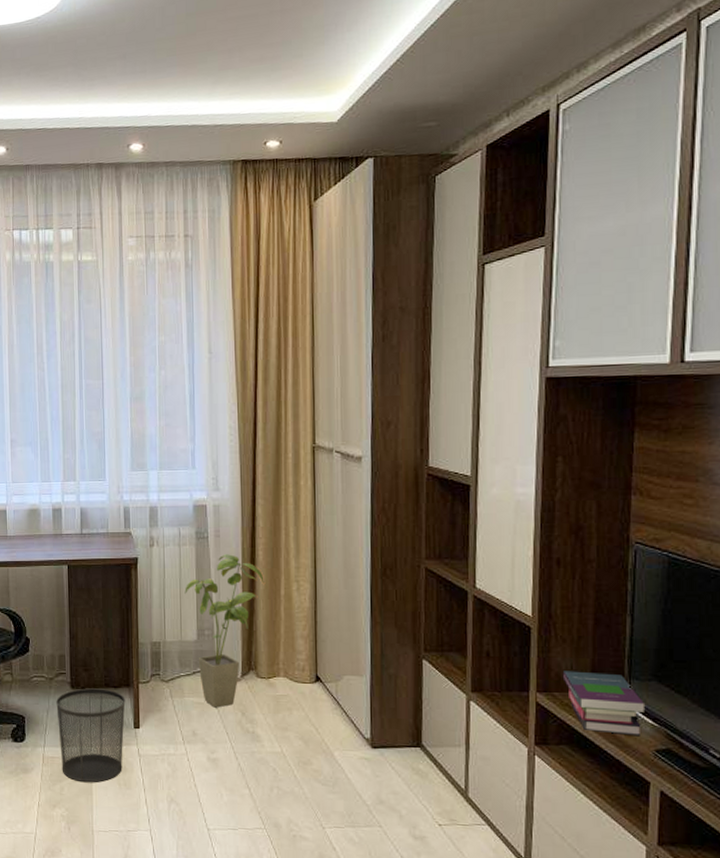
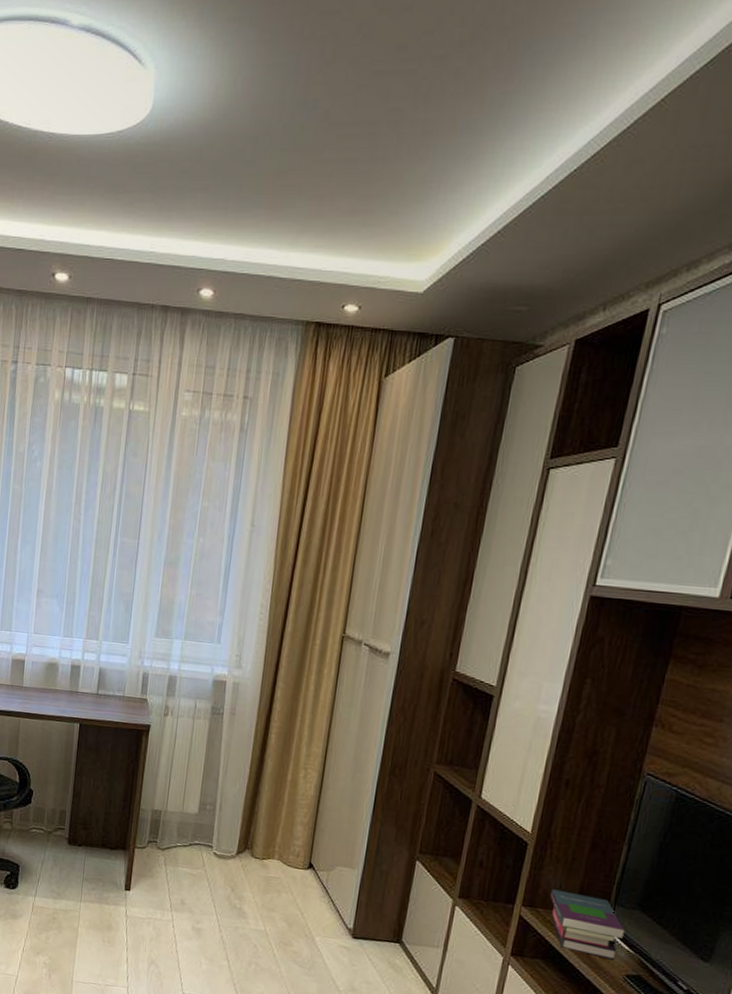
waste bin: present [56,688,126,783] -> none [49,845,120,937]
house plant: present [184,554,264,708] -> none [192,733,273,881]

